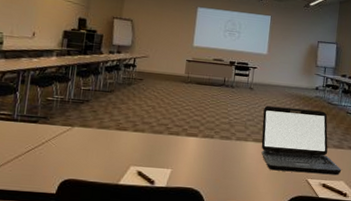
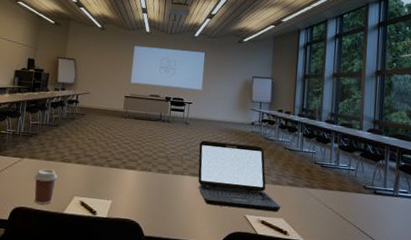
coffee cup: none [85,138,112,176] -> present [34,169,58,205]

